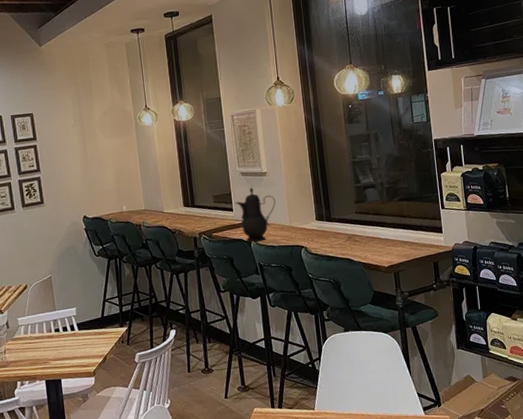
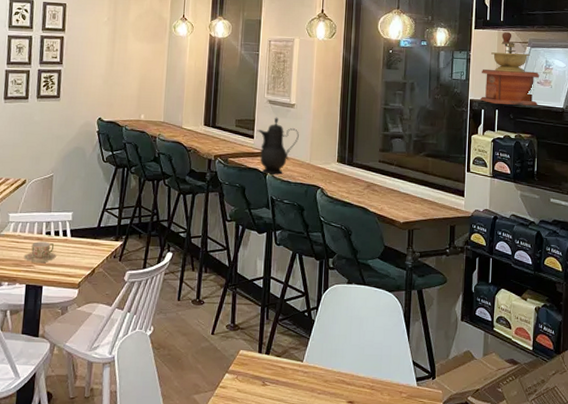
teacup: none [38,338,68,360] -> present [23,241,56,263]
coffee grinder: none [441,67,501,140] -> present [481,31,539,106]

